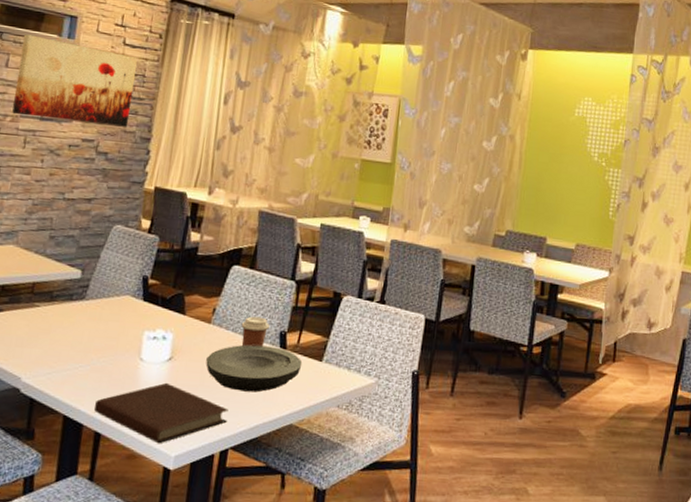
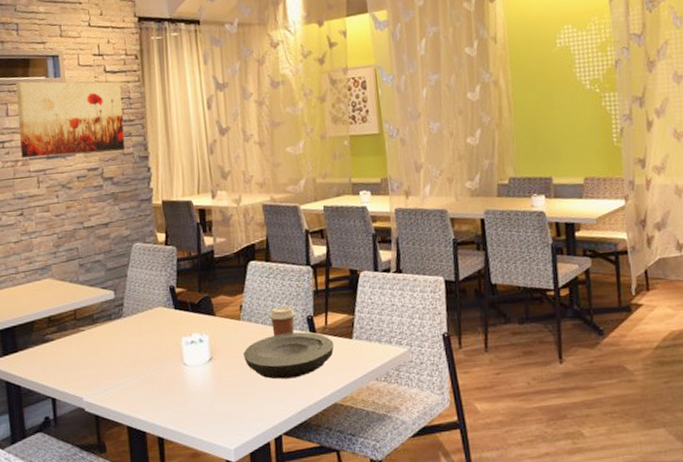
notebook: present [94,382,229,444] -> none [152,381,275,440]

